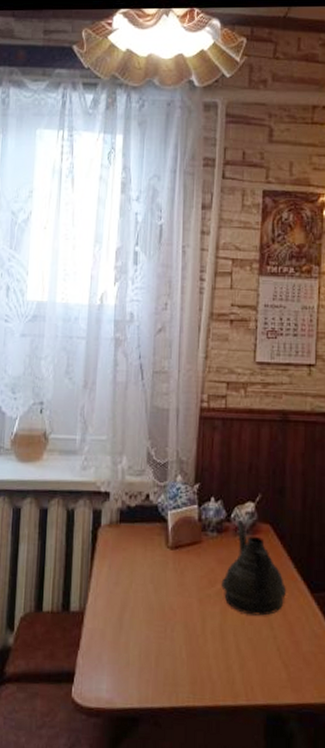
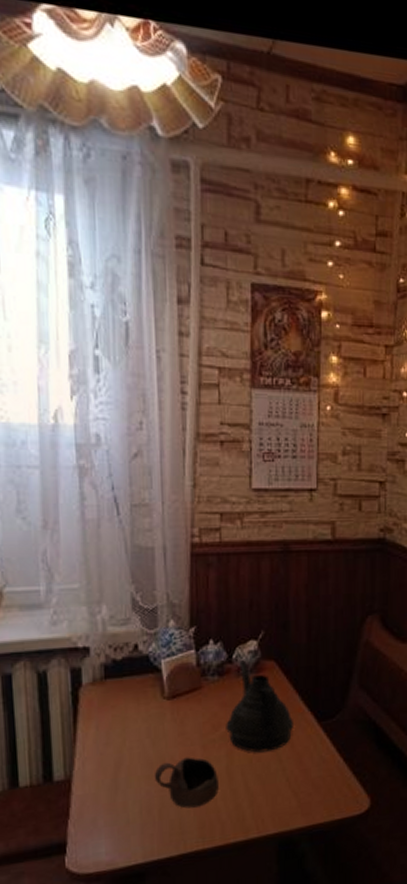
cup: none [154,608,212,661] -> present [154,757,219,809]

